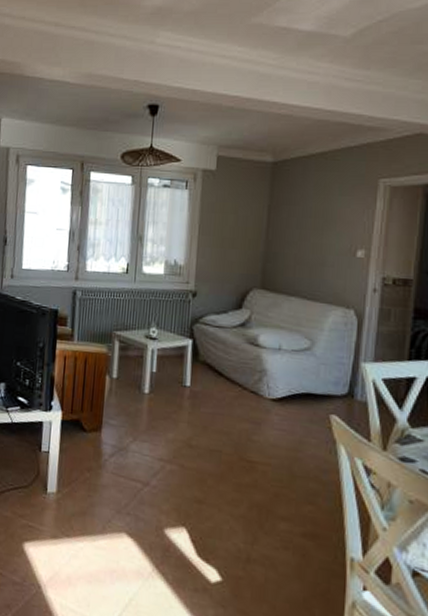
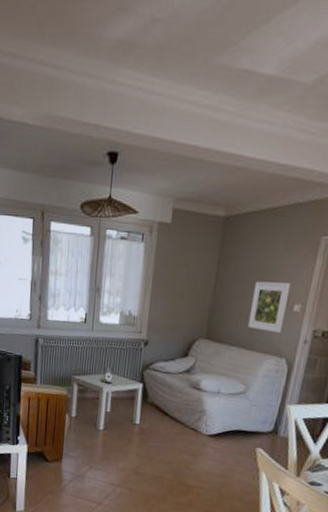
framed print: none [307,226,351,281] -> present [247,281,291,333]

